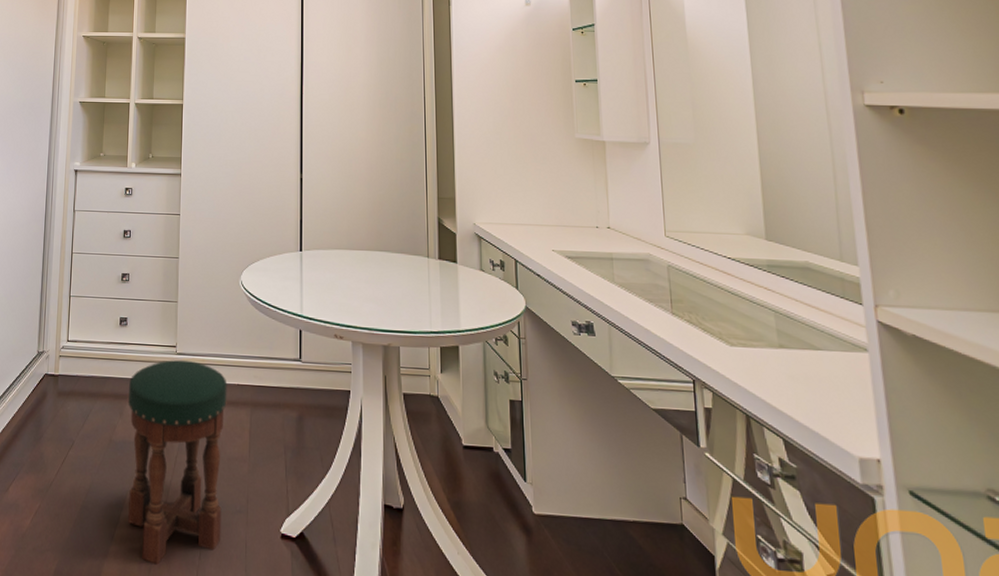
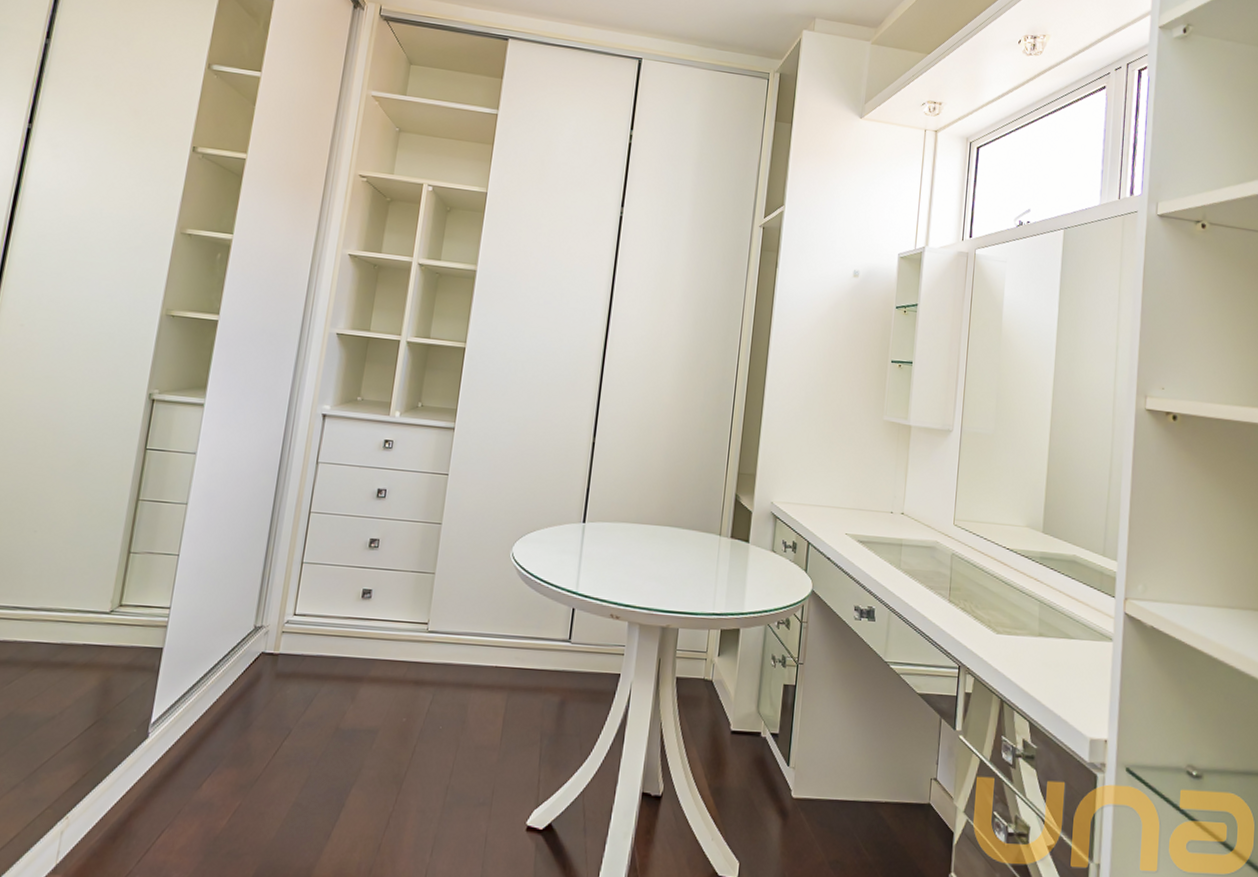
stool: present [127,360,227,565] -> none [350,638,484,865]

